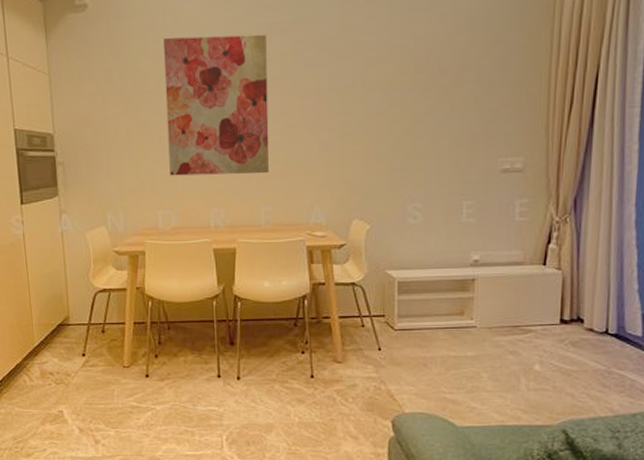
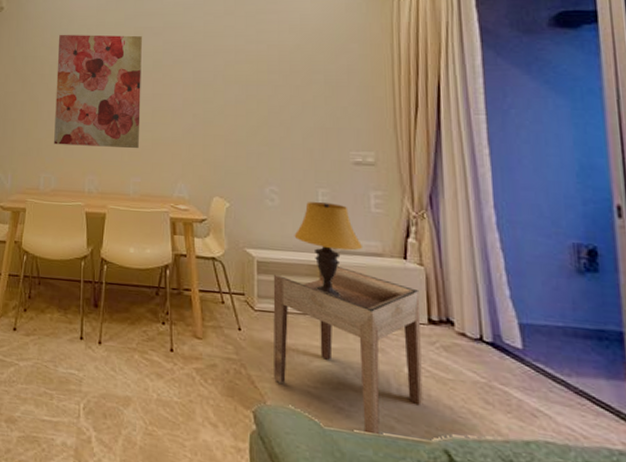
side table: none [412,279,555,427] -> present [273,267,423,437]
table lamp: none [436,214,504,310] -> present [294,201,362,299]

